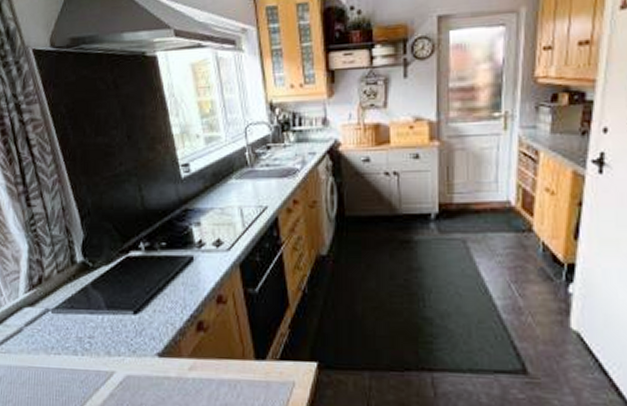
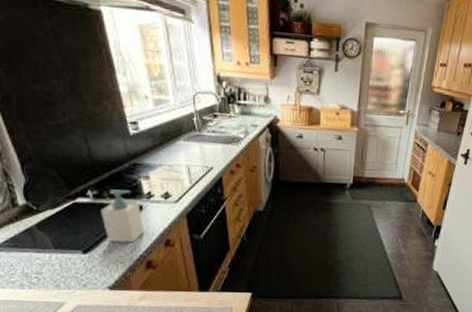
soap bottle: none [151,240,196,300] -> present [100,189,145,243]

